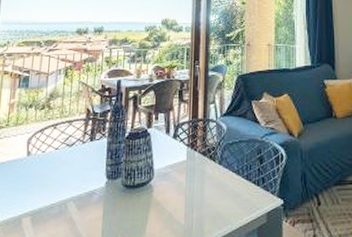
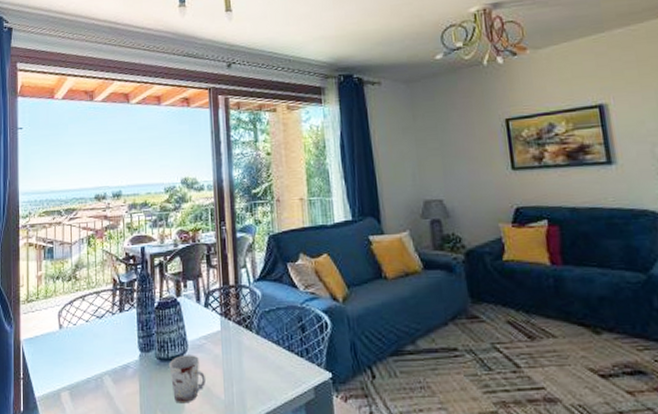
cup: none [134,182,168,229] -> present [169,355,206,404]

